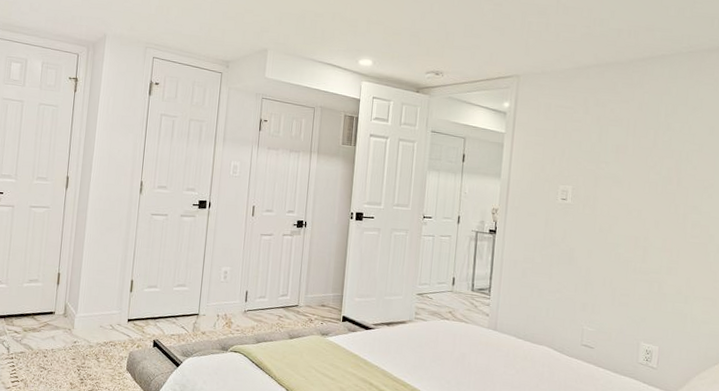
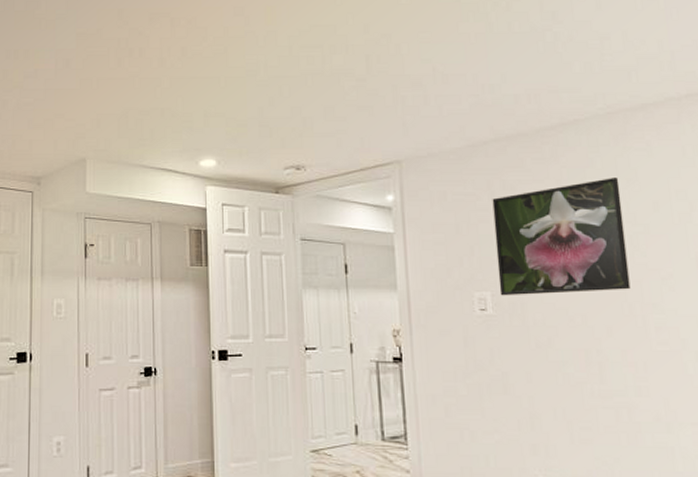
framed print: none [579,104,687,194] -> present [492,178,631,296]

